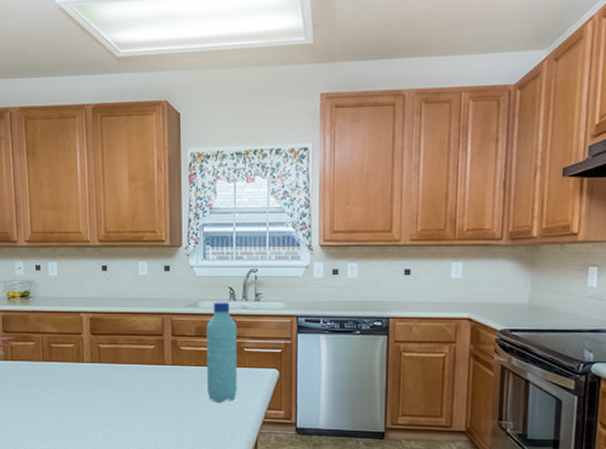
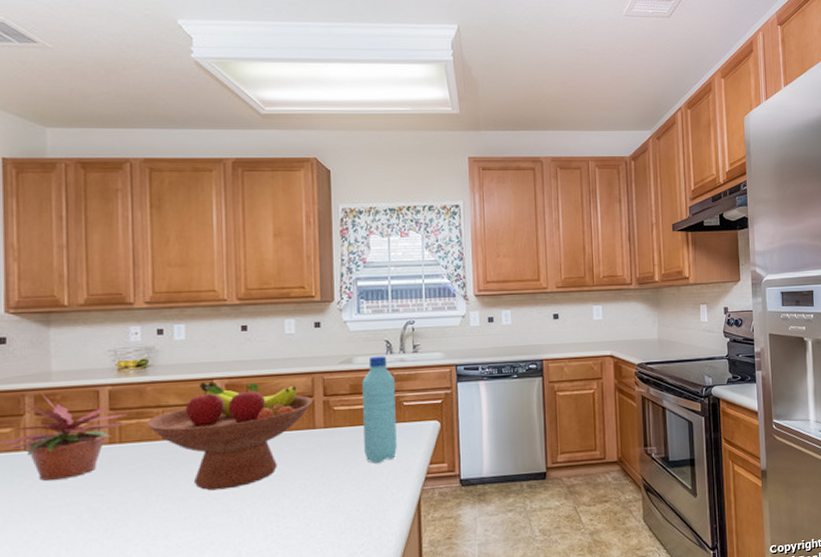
fruit bowl: none [30,314,163,409] -> present [147,381,314,491]

